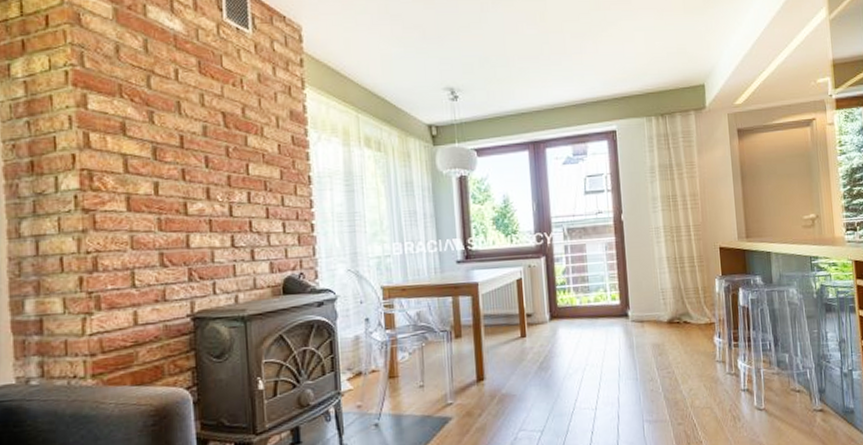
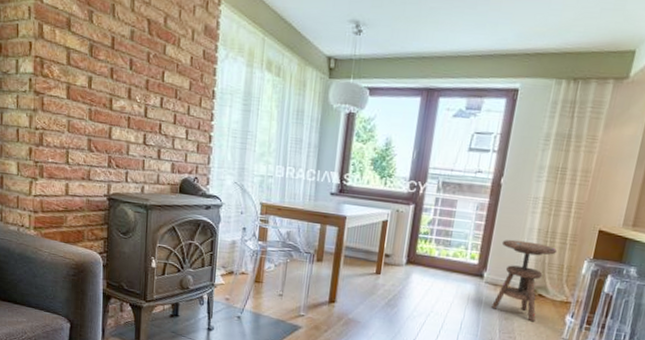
side table: none [637,271,689,352] -> present [491,239,558,322]

